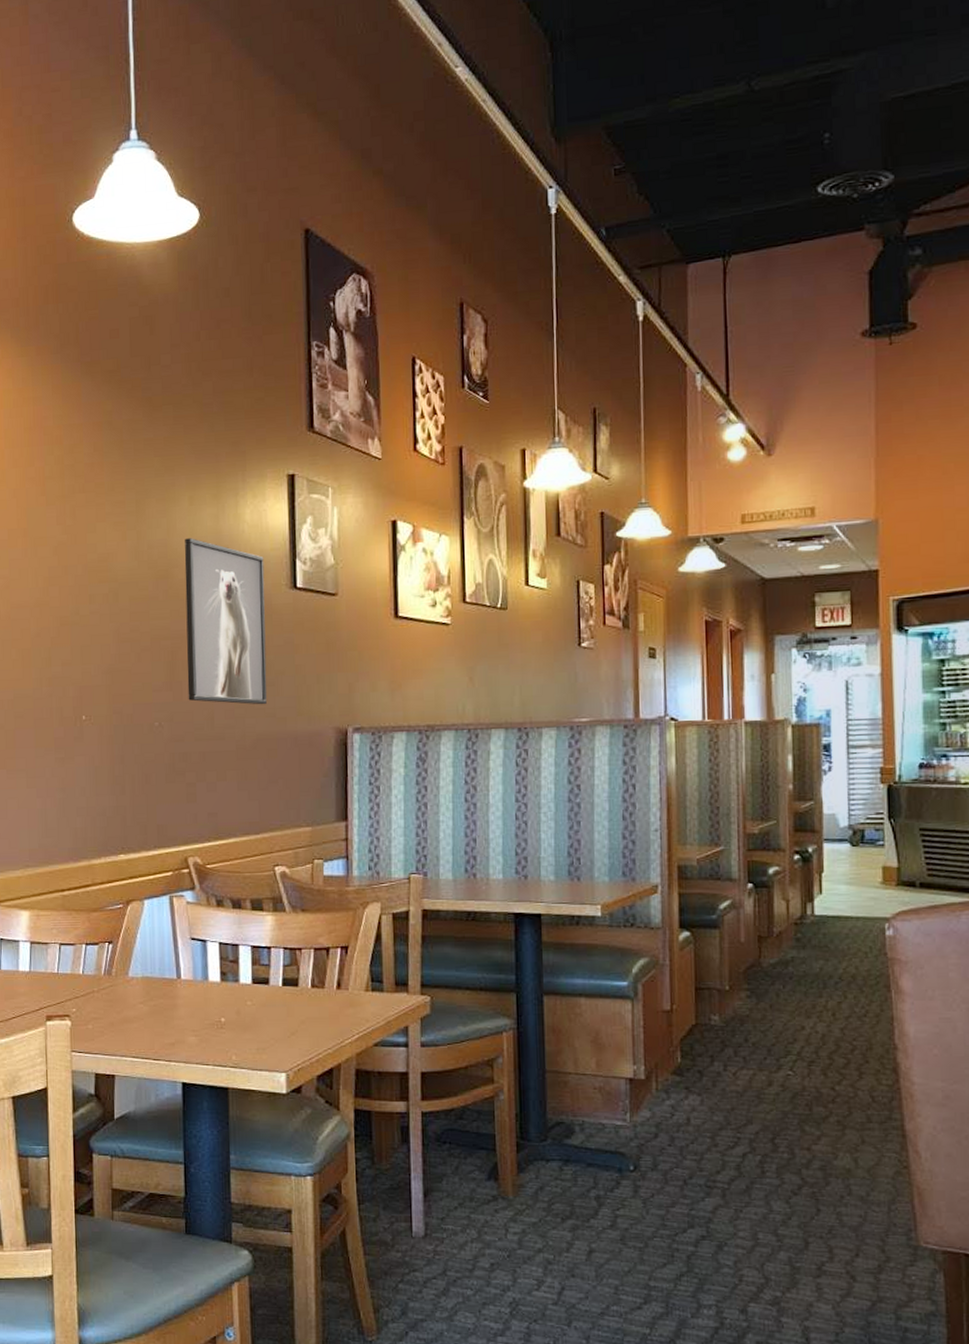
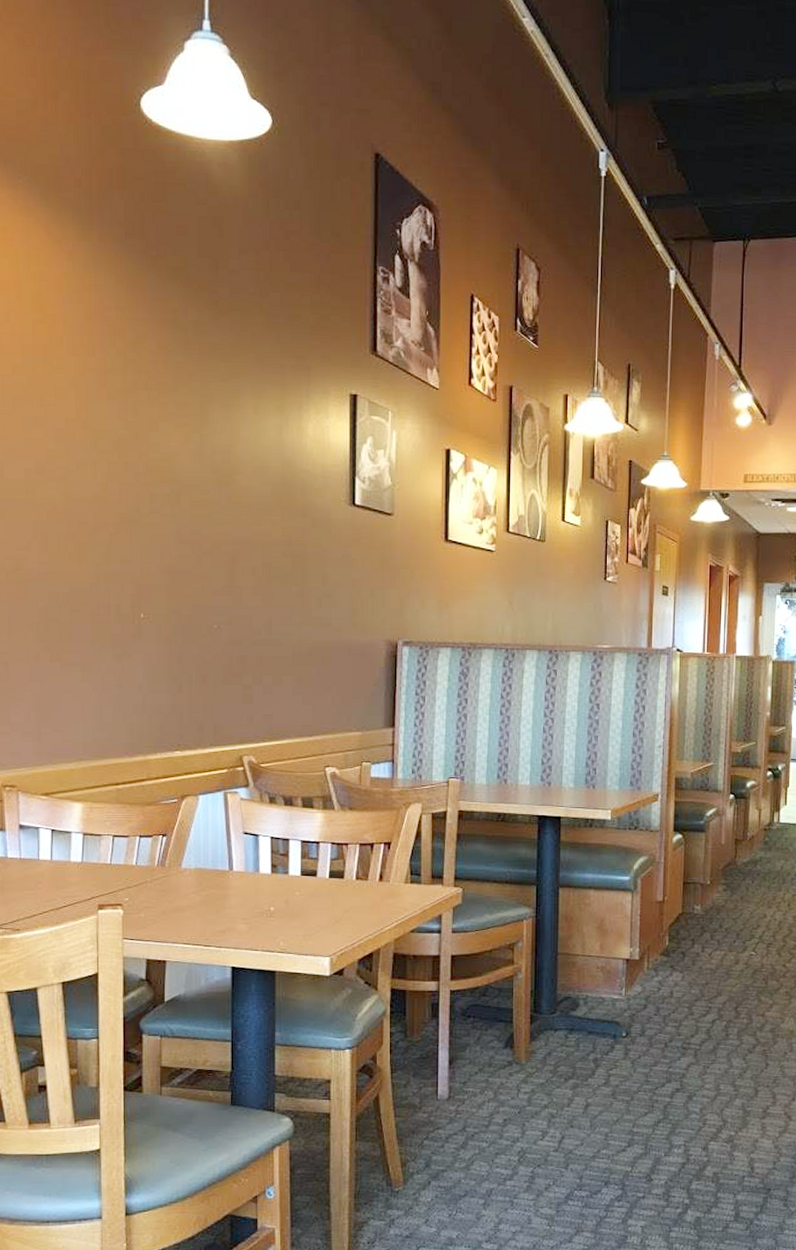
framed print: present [184,538,267,705] -> none [247,446,325,615]

